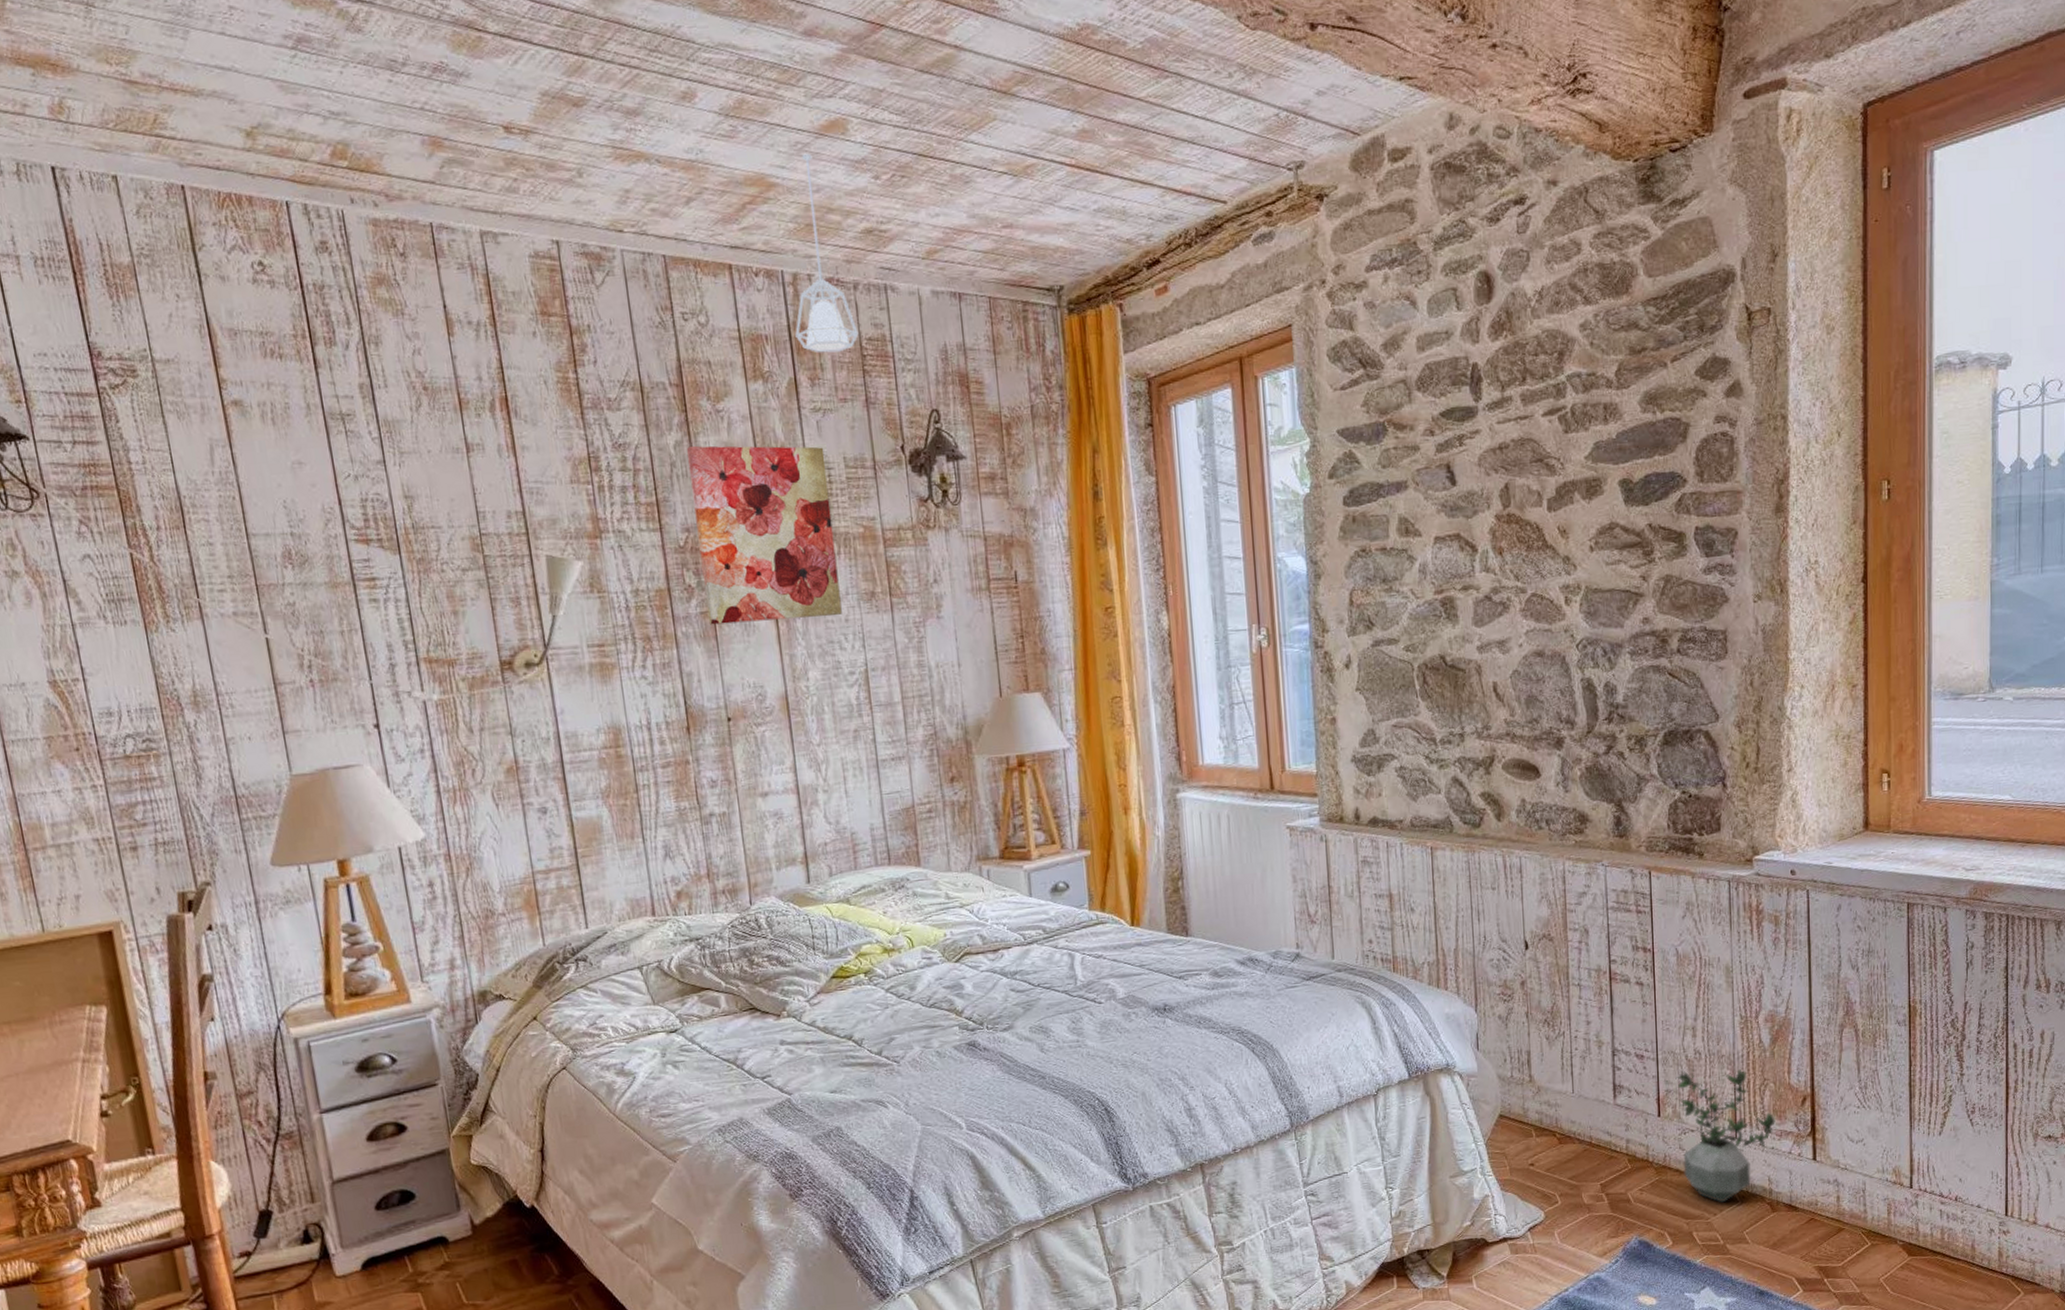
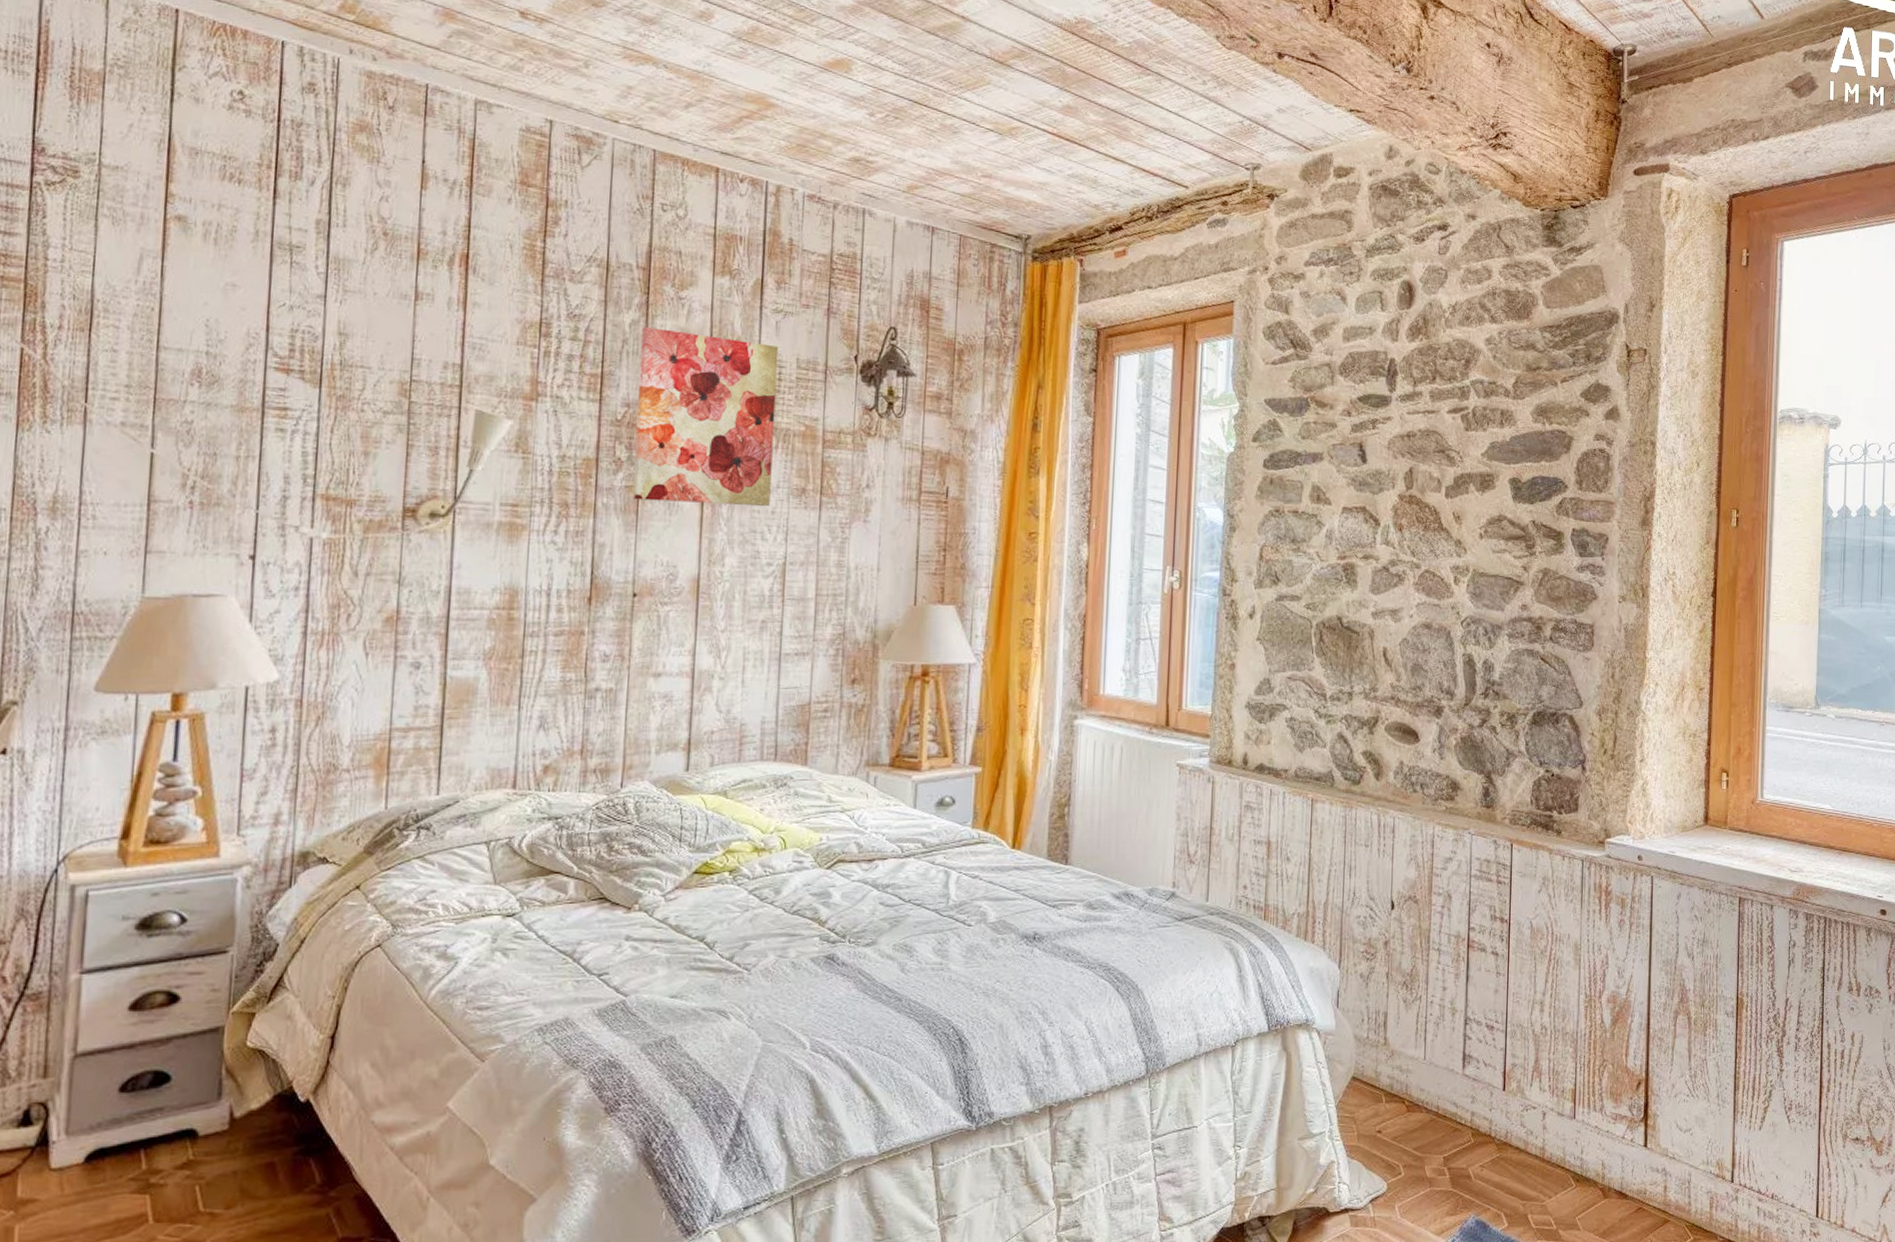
pendant lamp: present [795,153,859,353] -> none [769,83,831,262]
potted plant: present [1677,1068,1775,1203] -> none [1523,1044,1612,1186]

